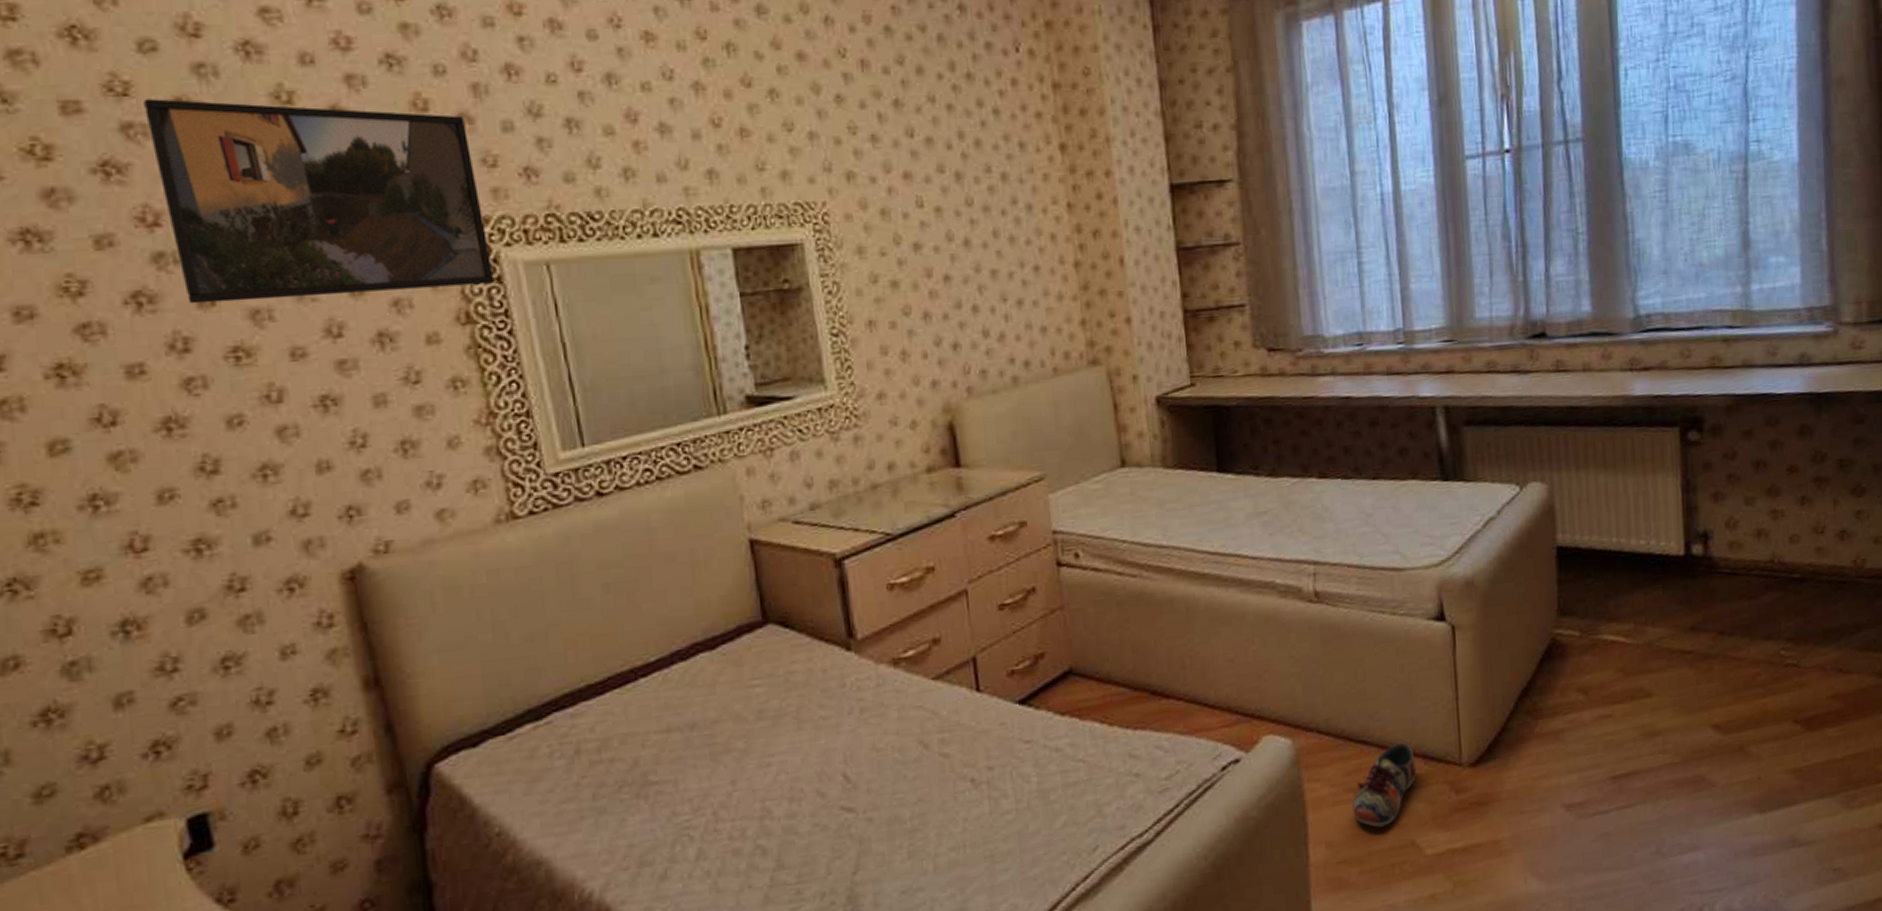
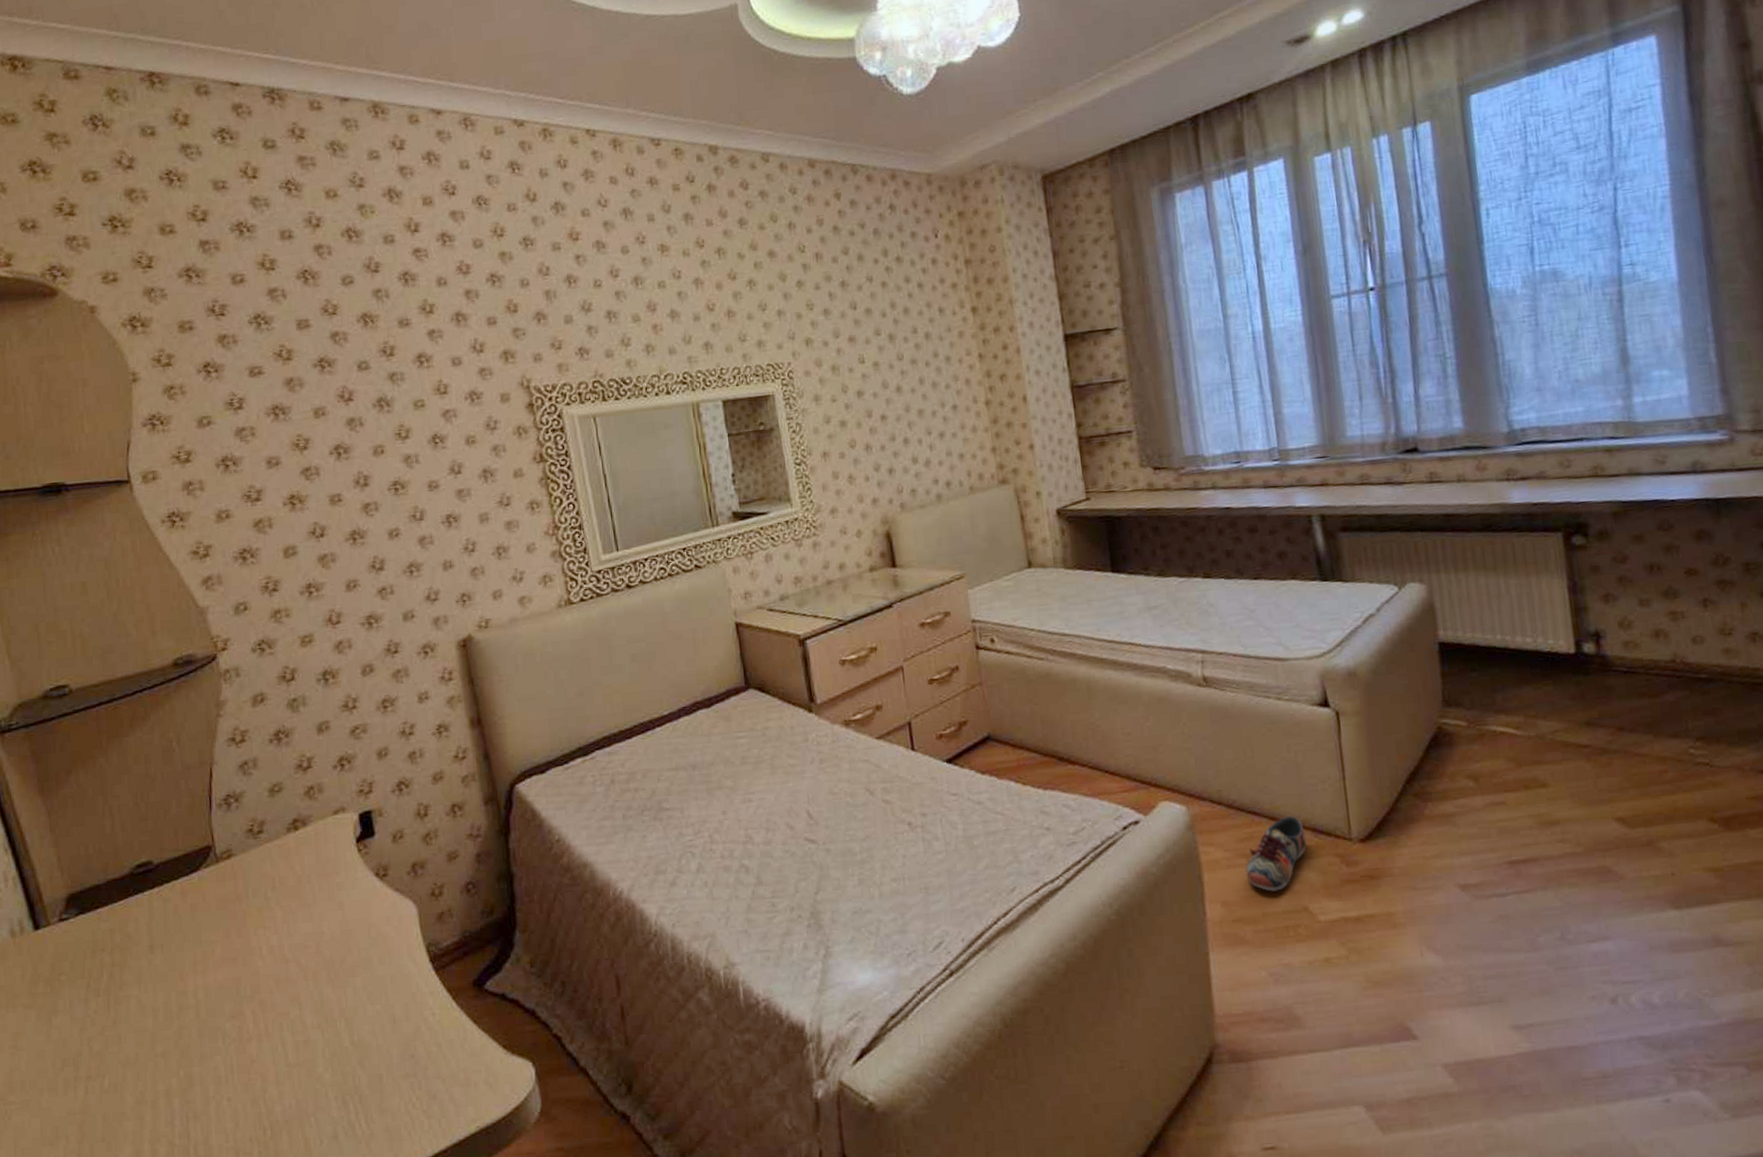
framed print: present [144,99,495,304] -> none [345,314,559,453]

